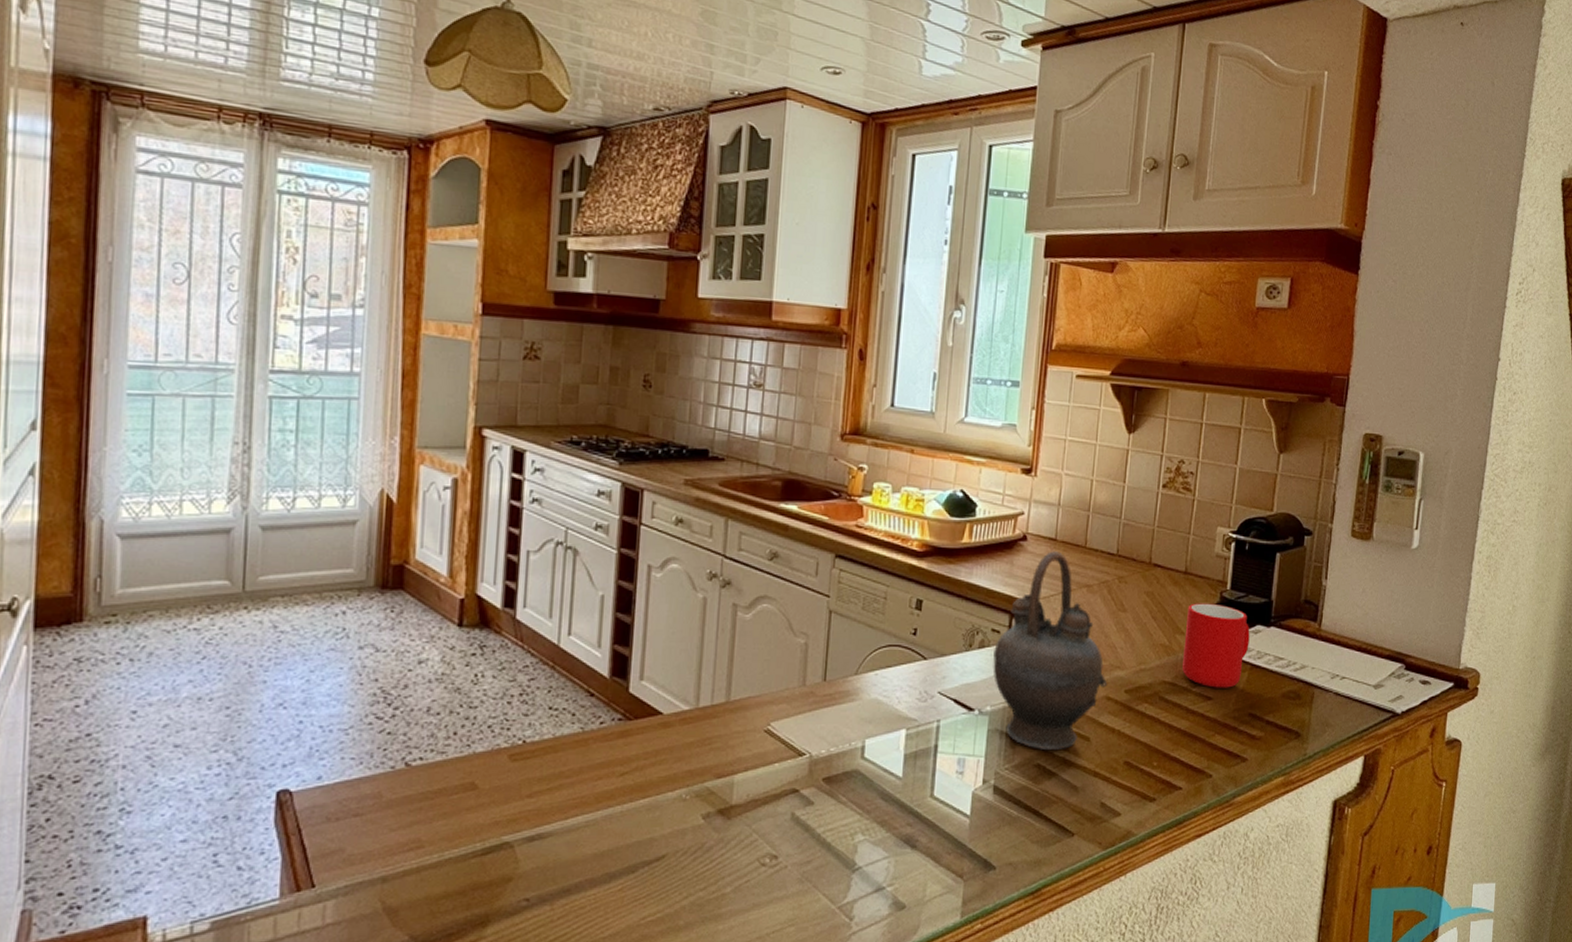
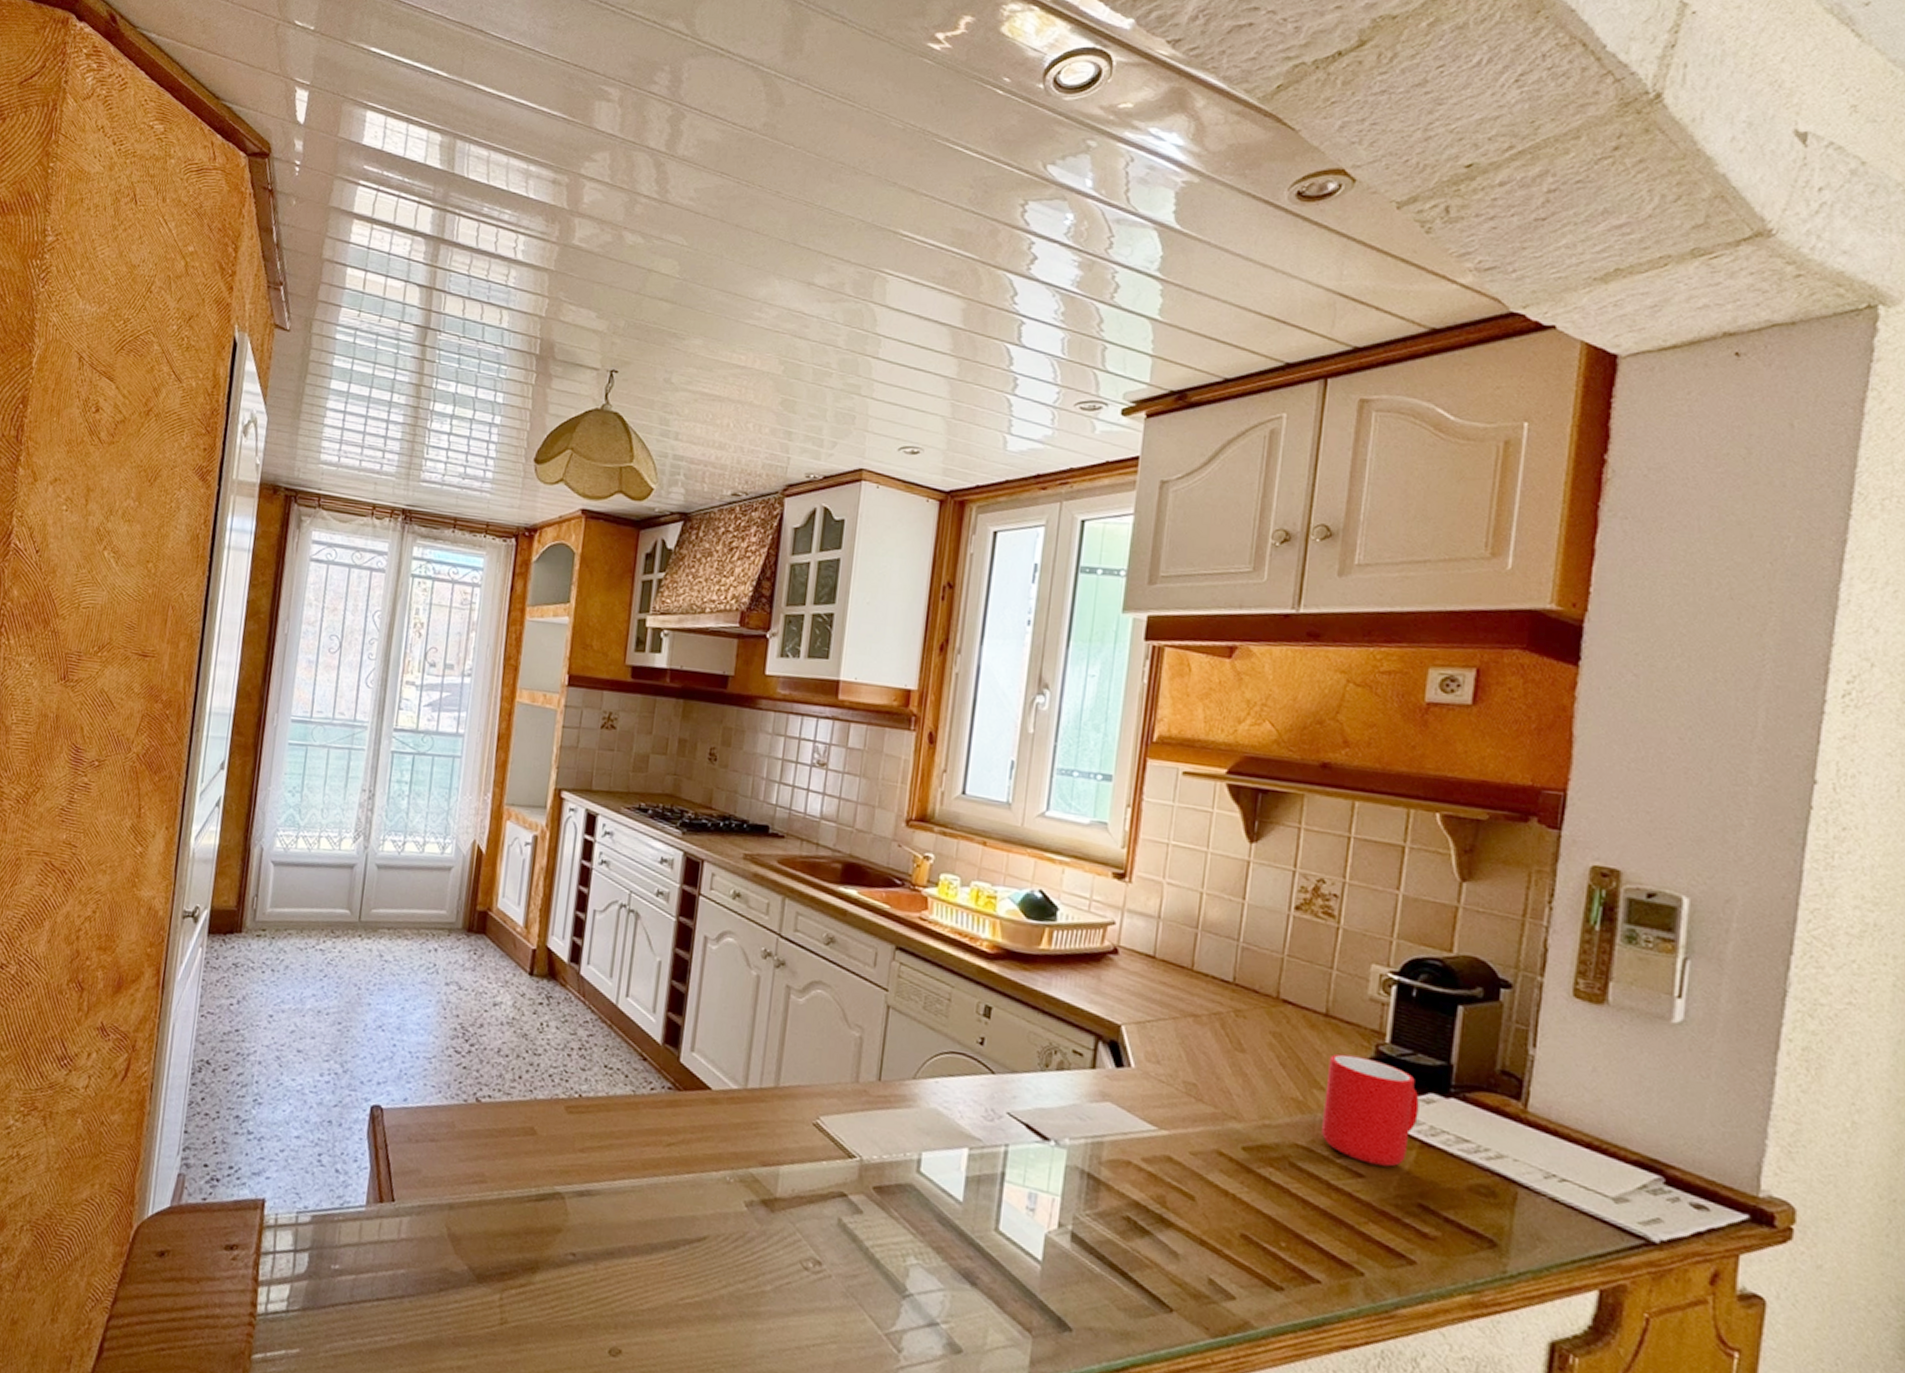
teapot: present [993,551,1108,751] -> none [1073,970,1220,1205]

